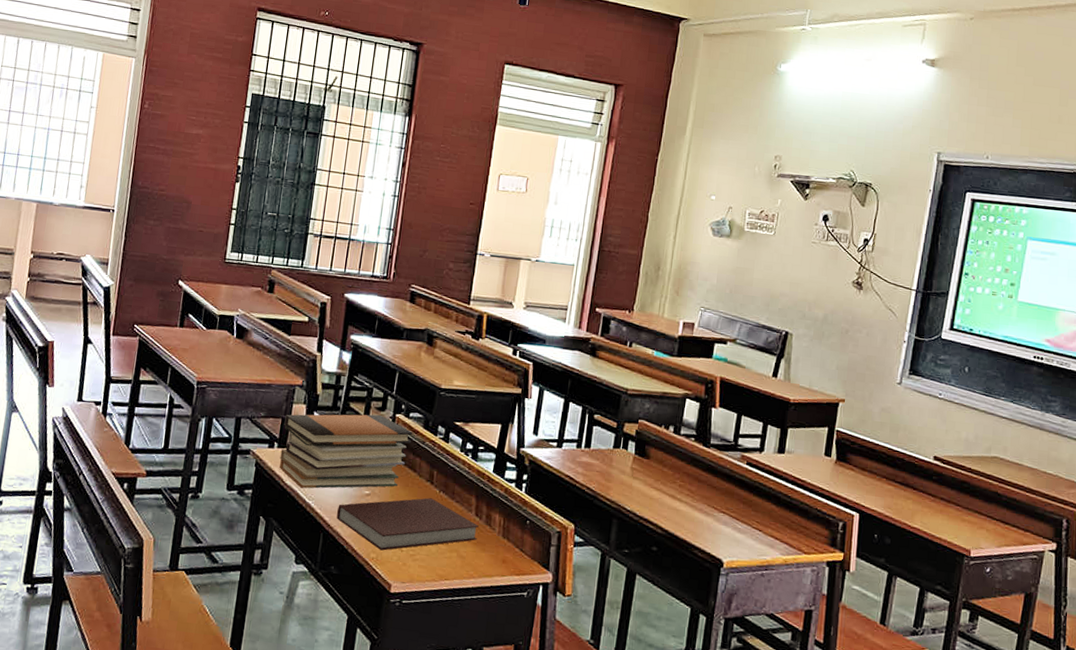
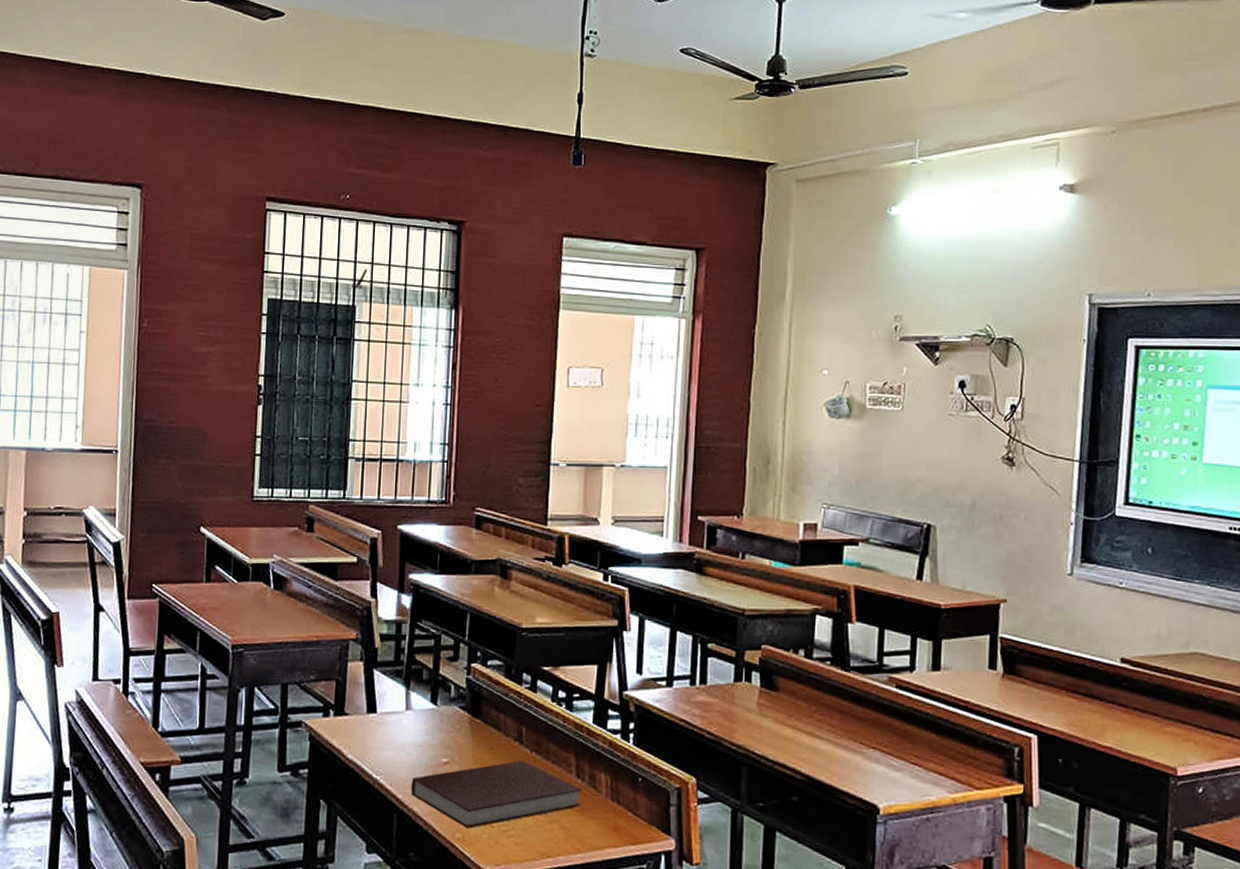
book stack: present [279,414,413,489] -> none [337,665,493,762]

